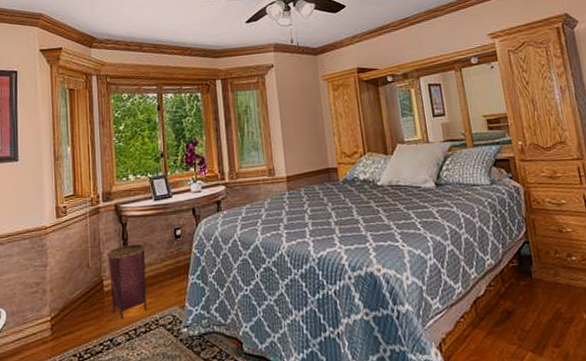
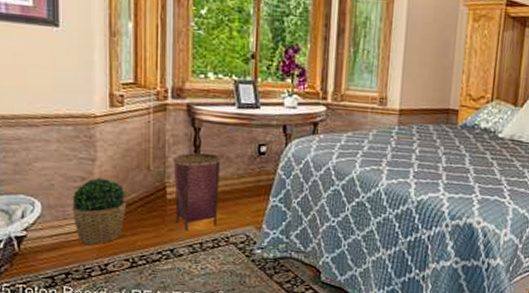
potted plant: none [29,280,72,345] -> present [72,177,126,245]

